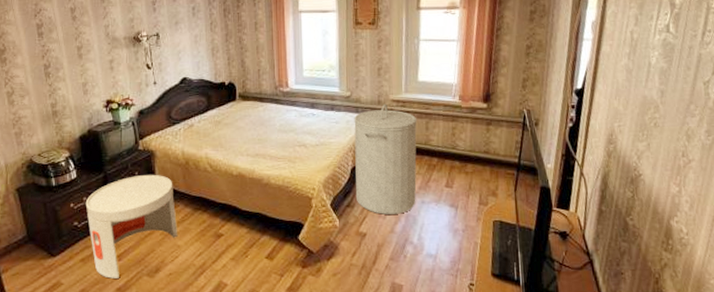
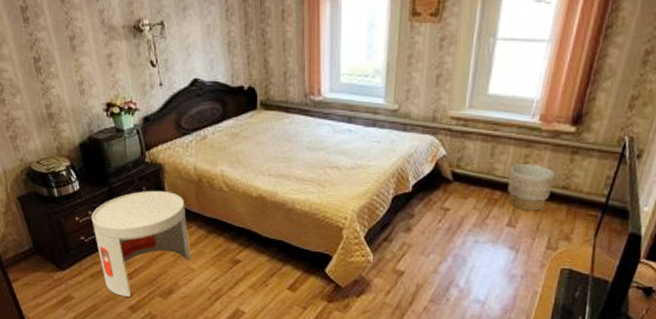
laundry hamper: present [354,103,417,215] -> none [395,121,481,253]
planter: none [442,135,476,173] -> present [507,164,554,211]

